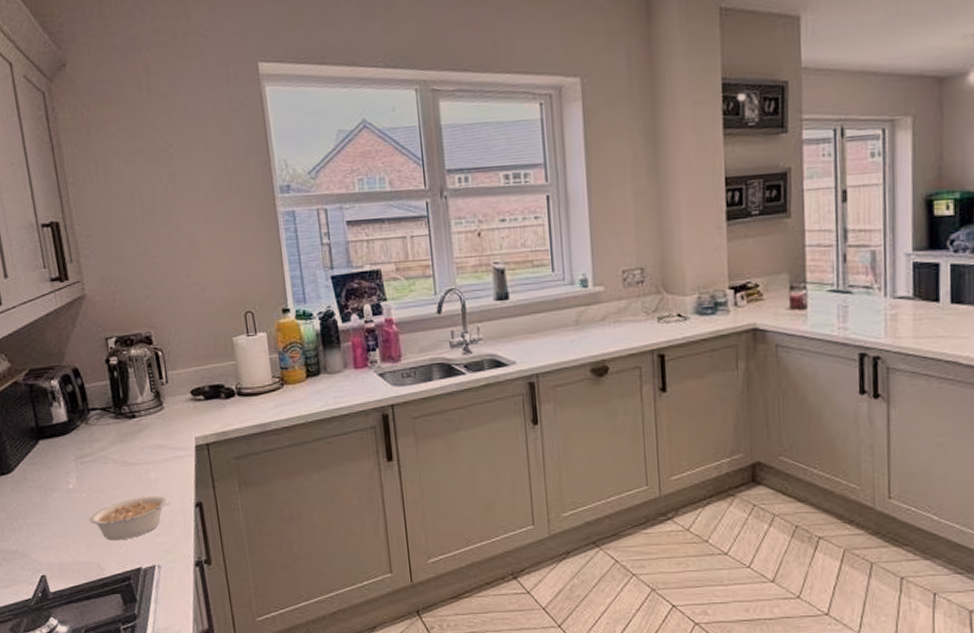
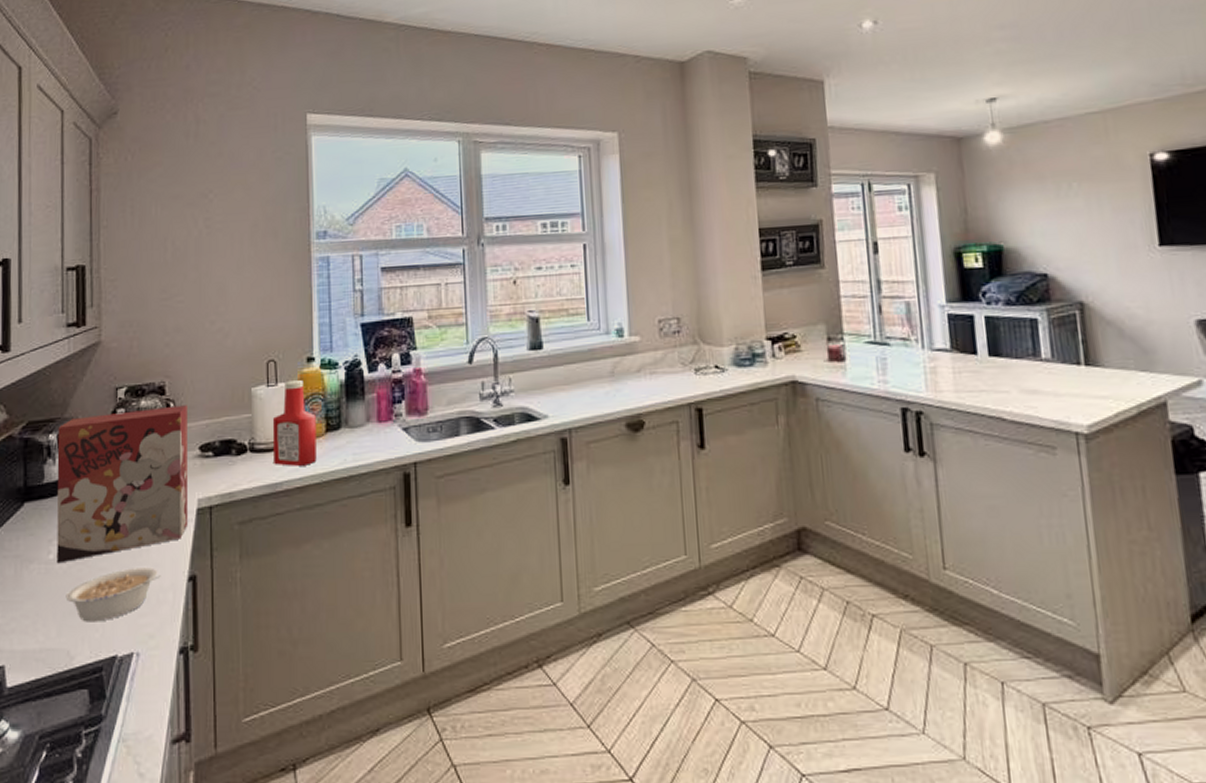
cereal box: none [58,354,189,492] -> present [56,405,189,564]
ketchup bottle: none [255,330,300,408] -> present [272,380,317,466]

